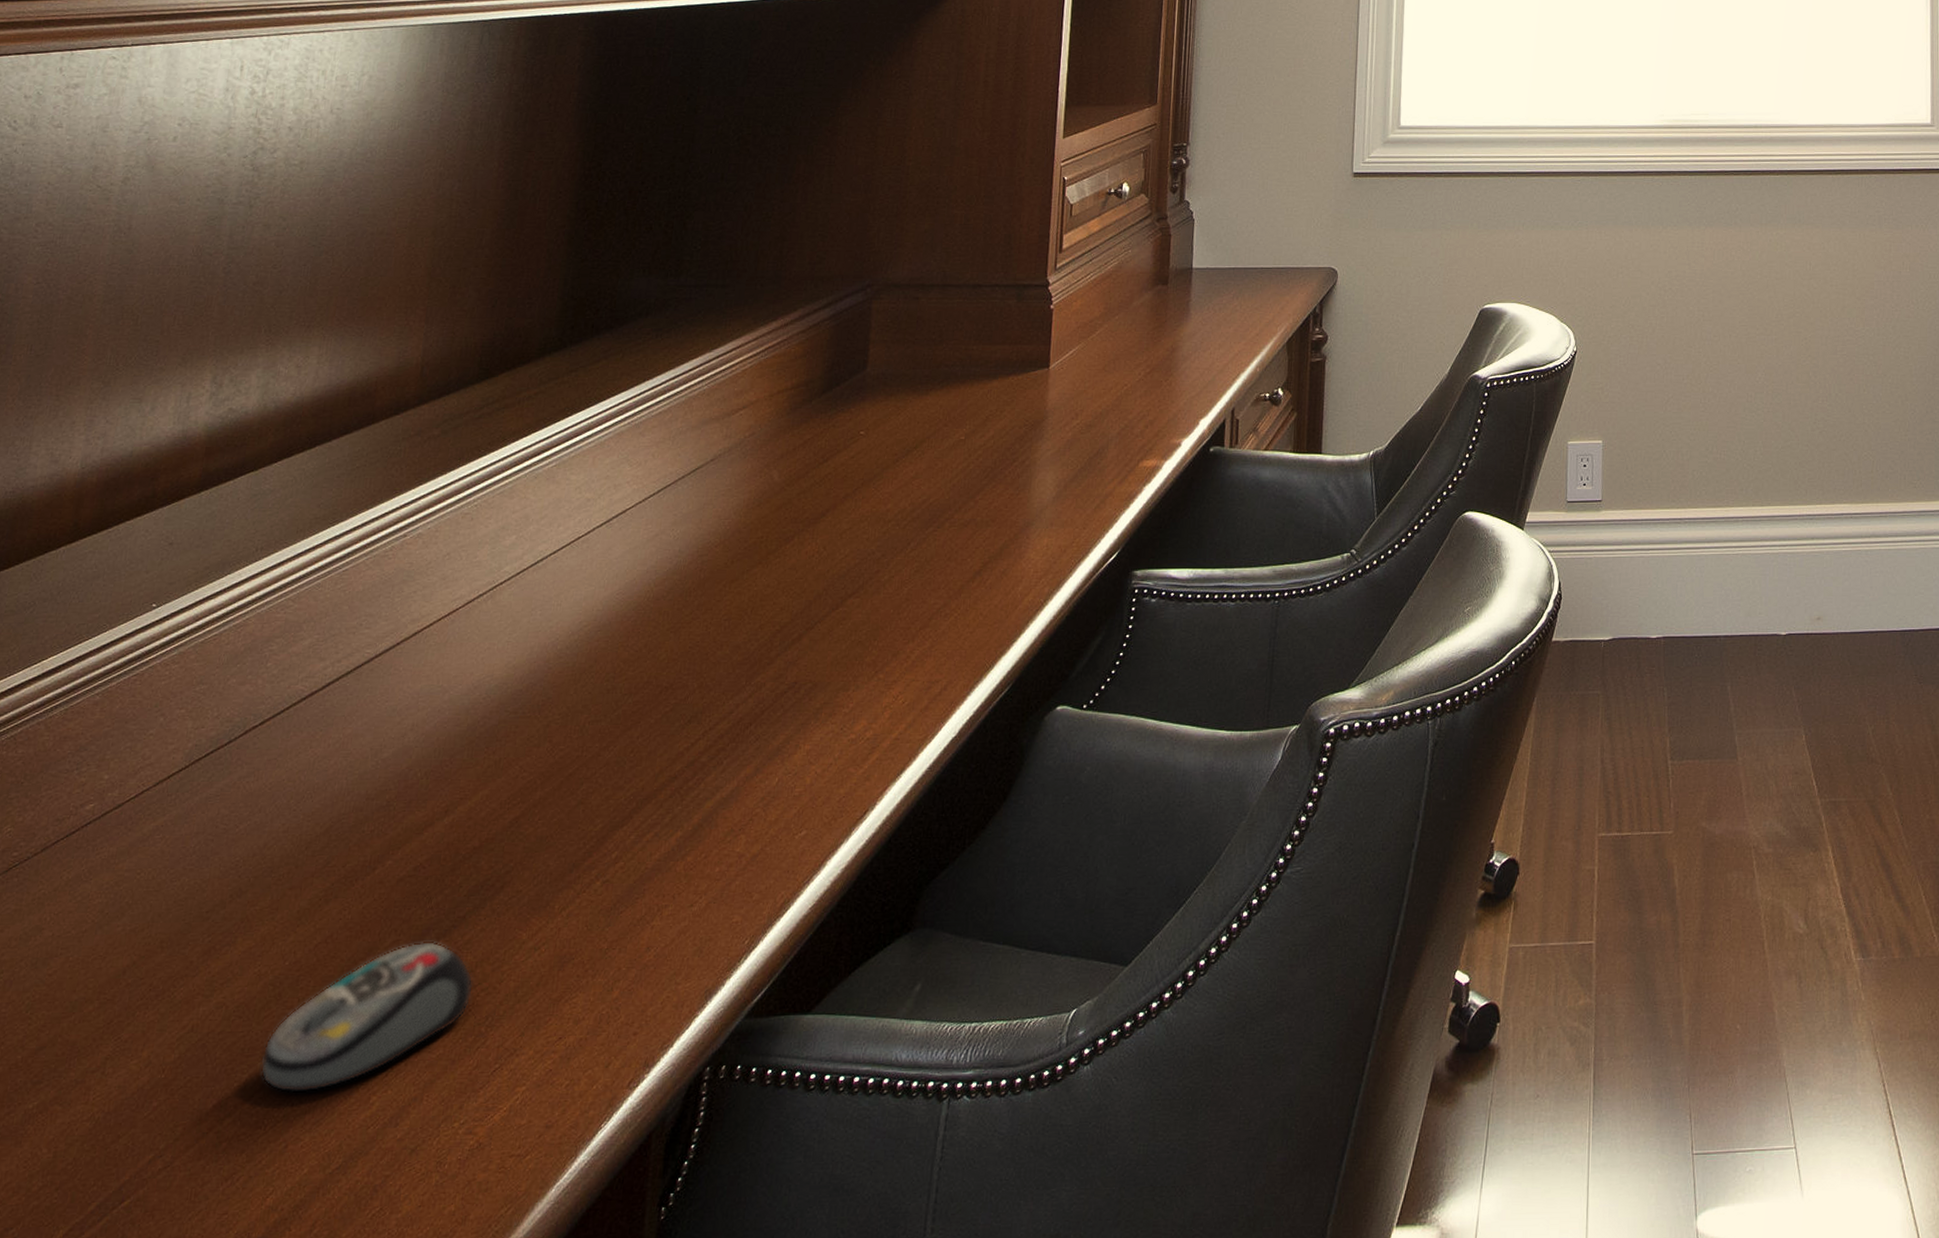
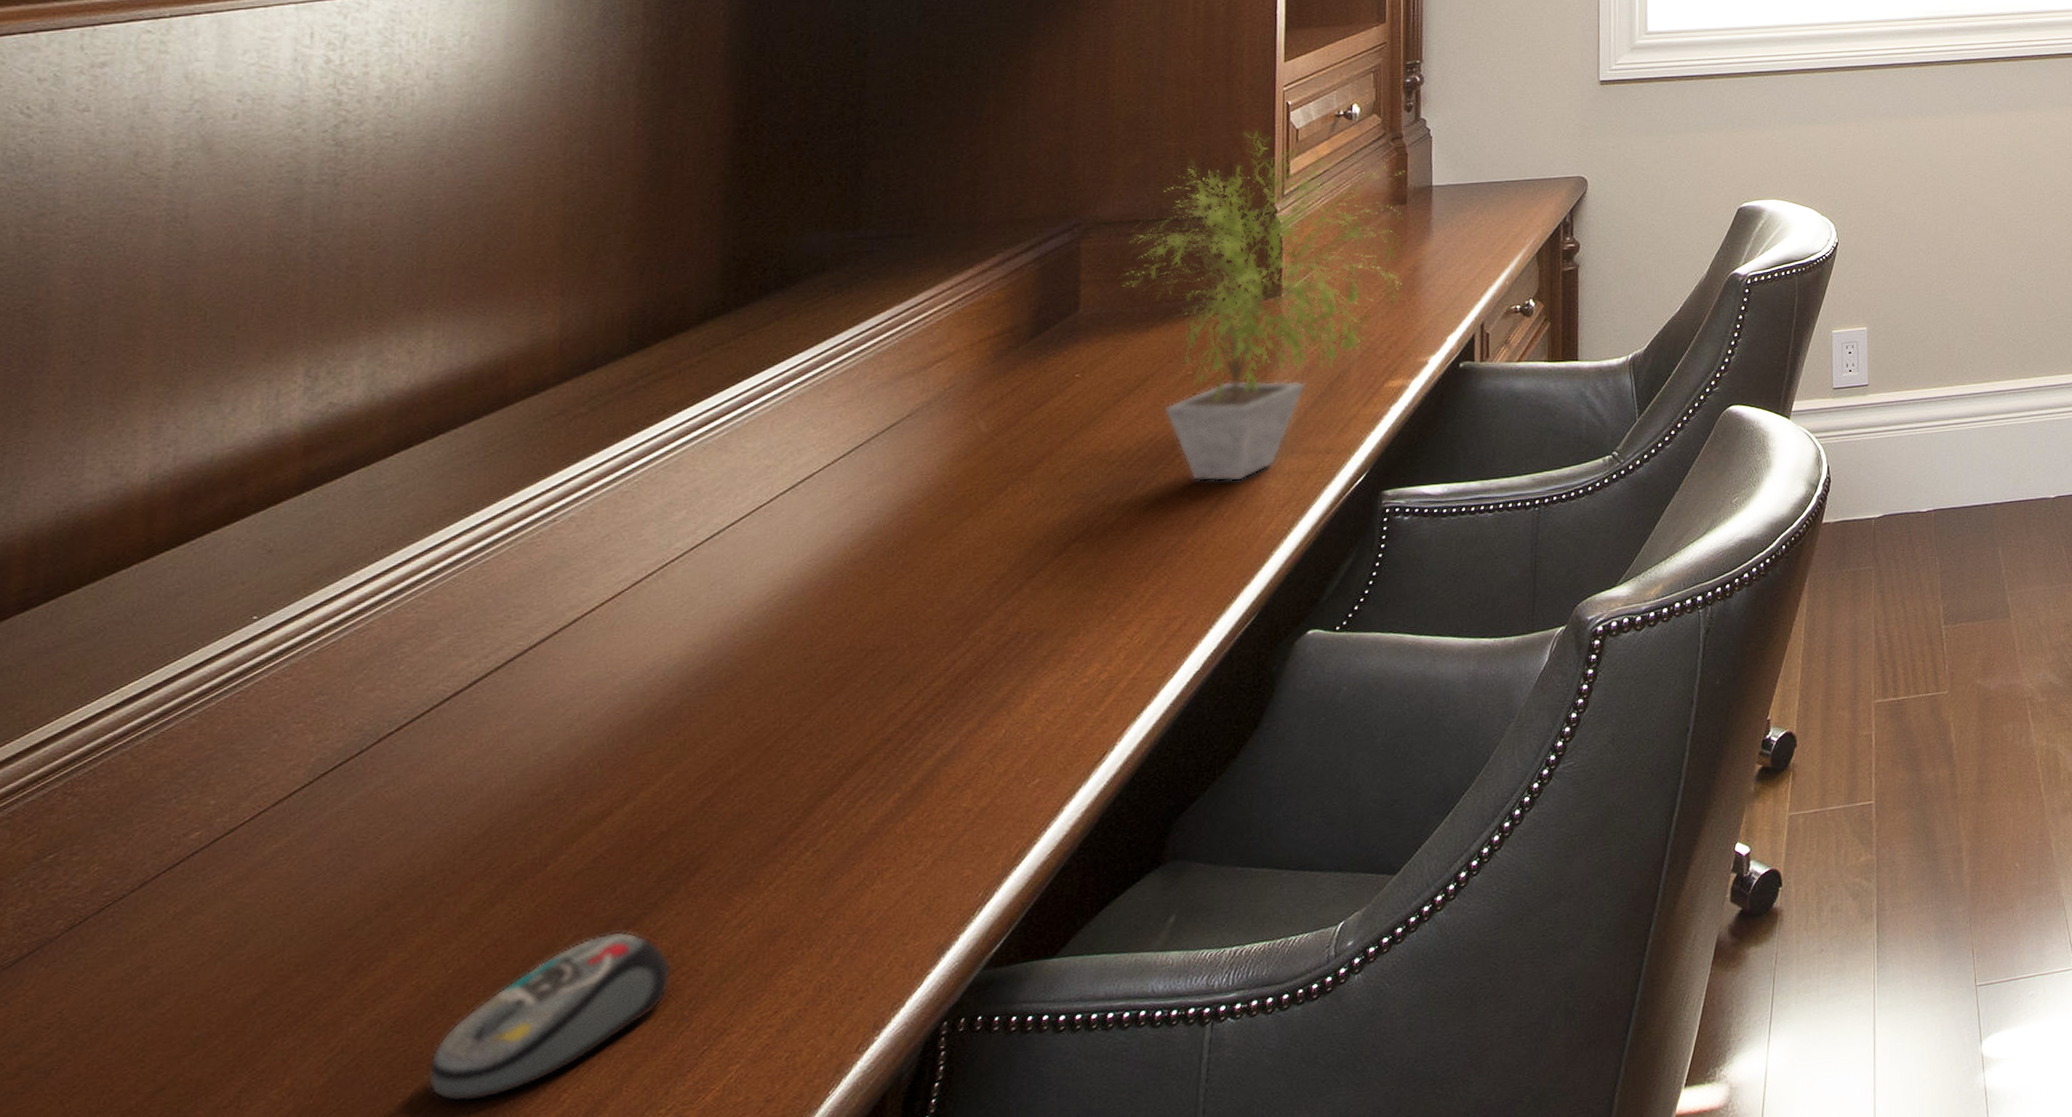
potted plant: none [904,203,1168,550] -> present [1119,130,1409,482]

